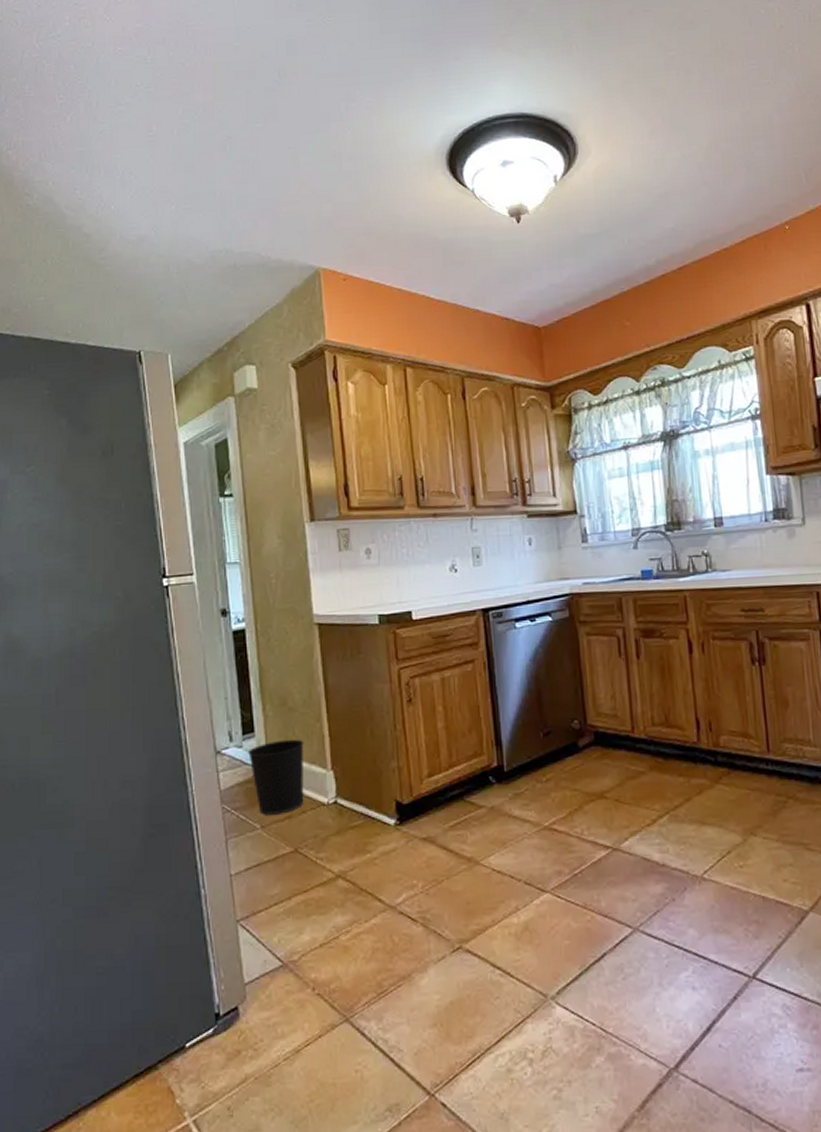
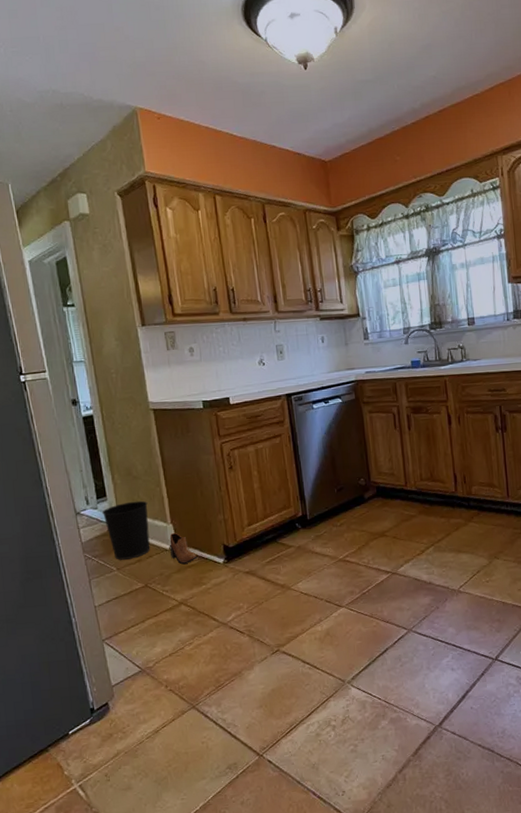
shoe: none [328,781,363,825] -> present [169,532,198,565]

